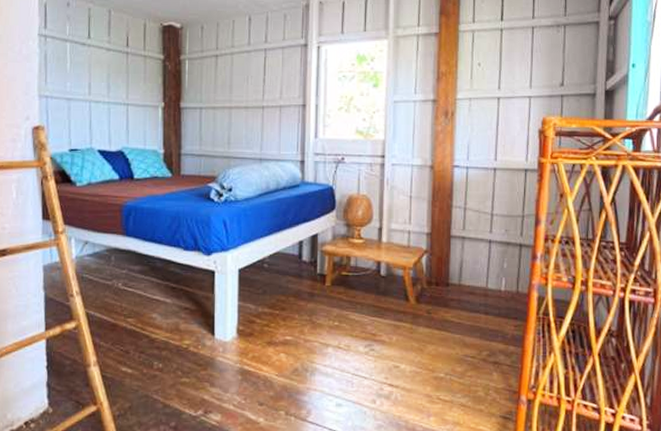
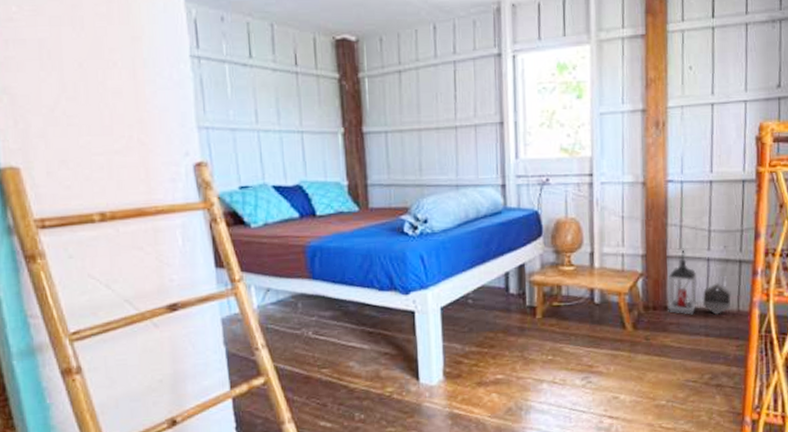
lantern: none [449,229,479,293] -> present [667,248,698,315]
planter: none [483,264,511,294] -> present [702,283,731,315]

